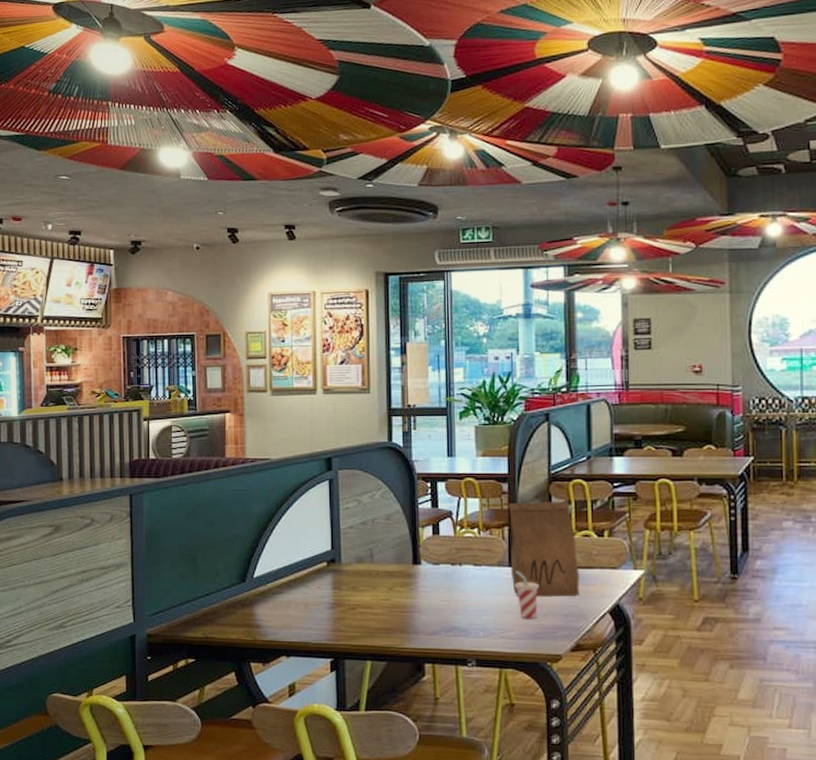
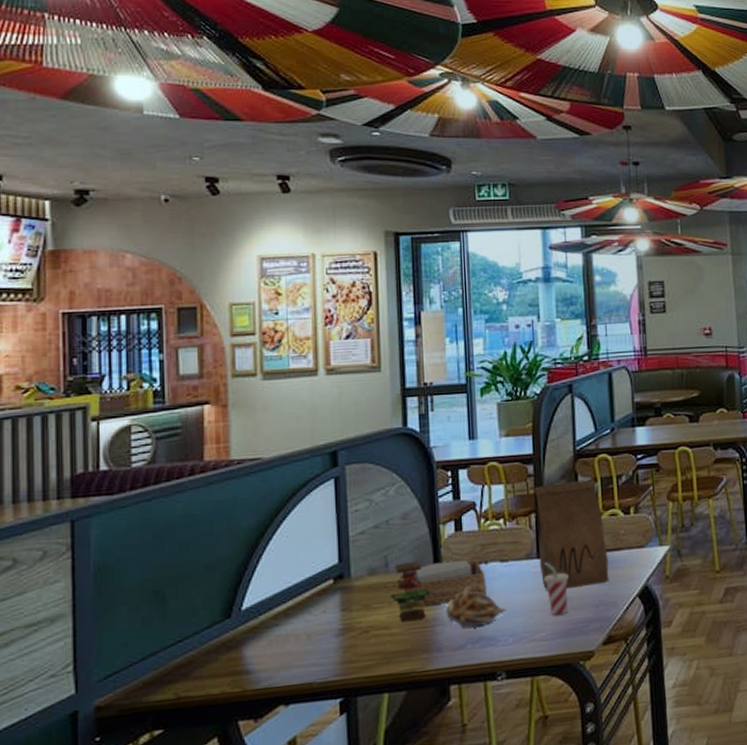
burger: none [374,556,410,606] -> present [390,561,431,623]
napkin holder: none [387,559,460,595] -> present [405,559,486,606]
french fries: none [423,584,478,618] -> present [446,588,507,628]

